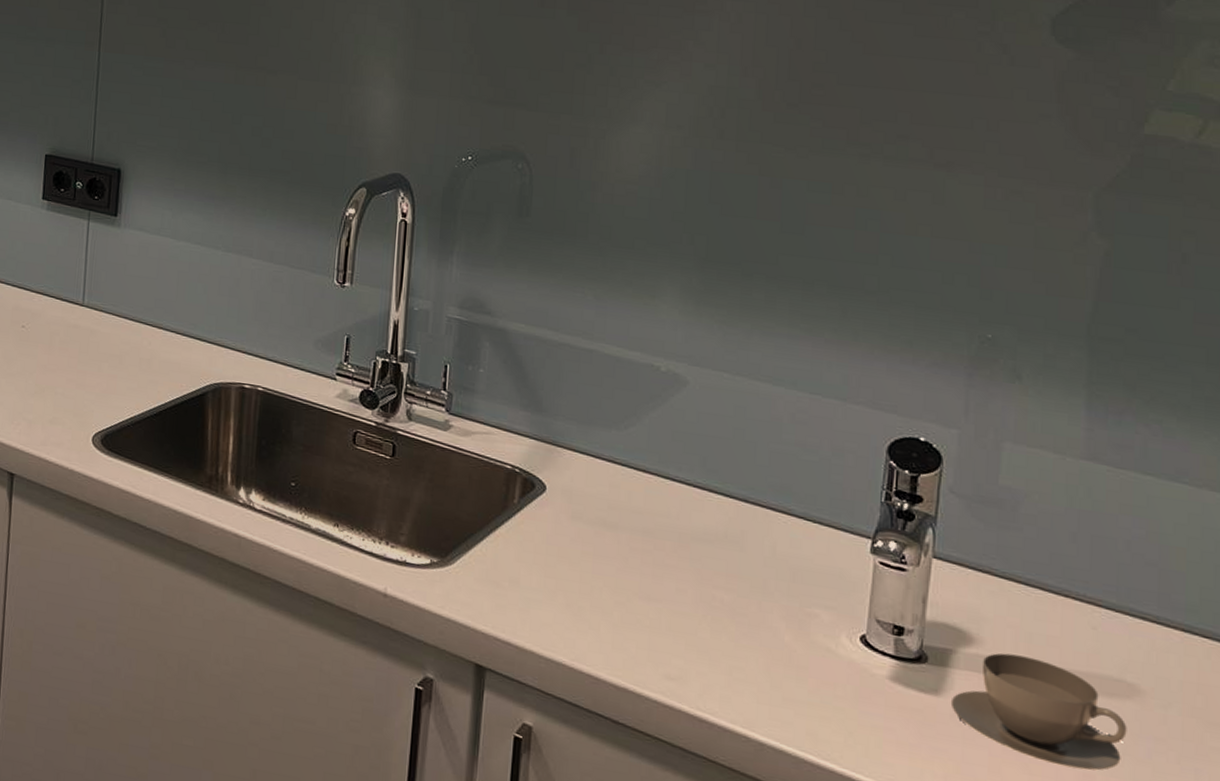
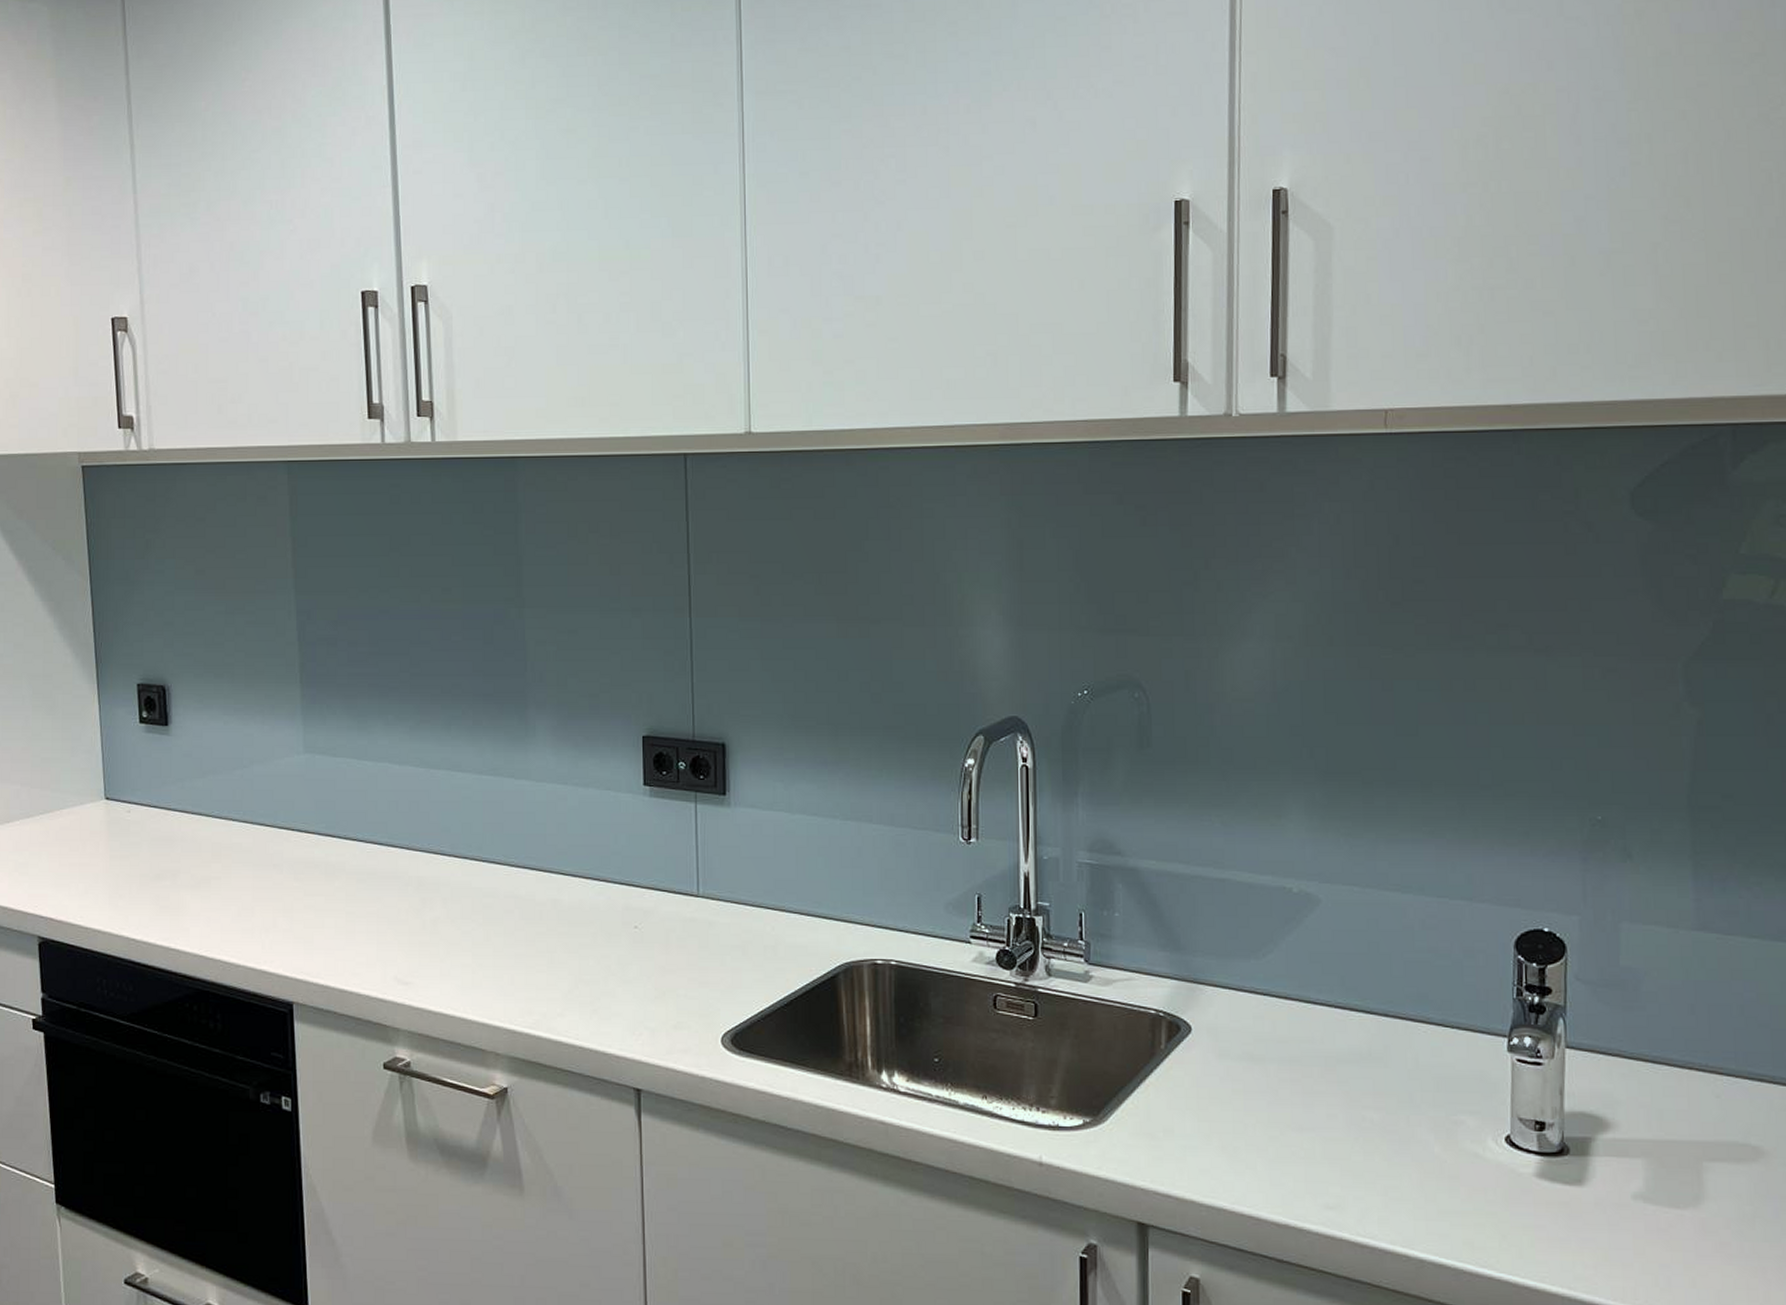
teacup: present [950,653,1127,771] -> none [1593,1134,1756,1238]

